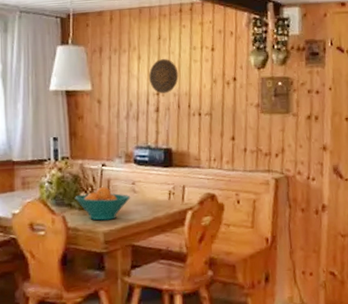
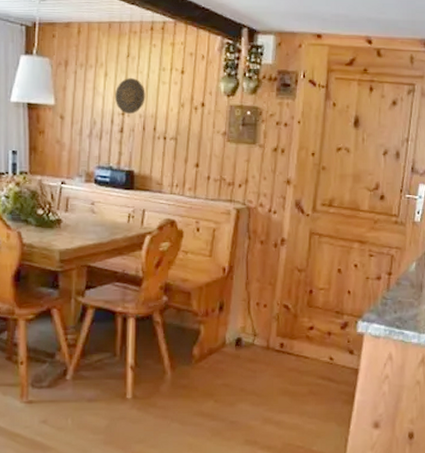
fruit bowl: present [75,187,131,221] -> none [32,205,89,239]

